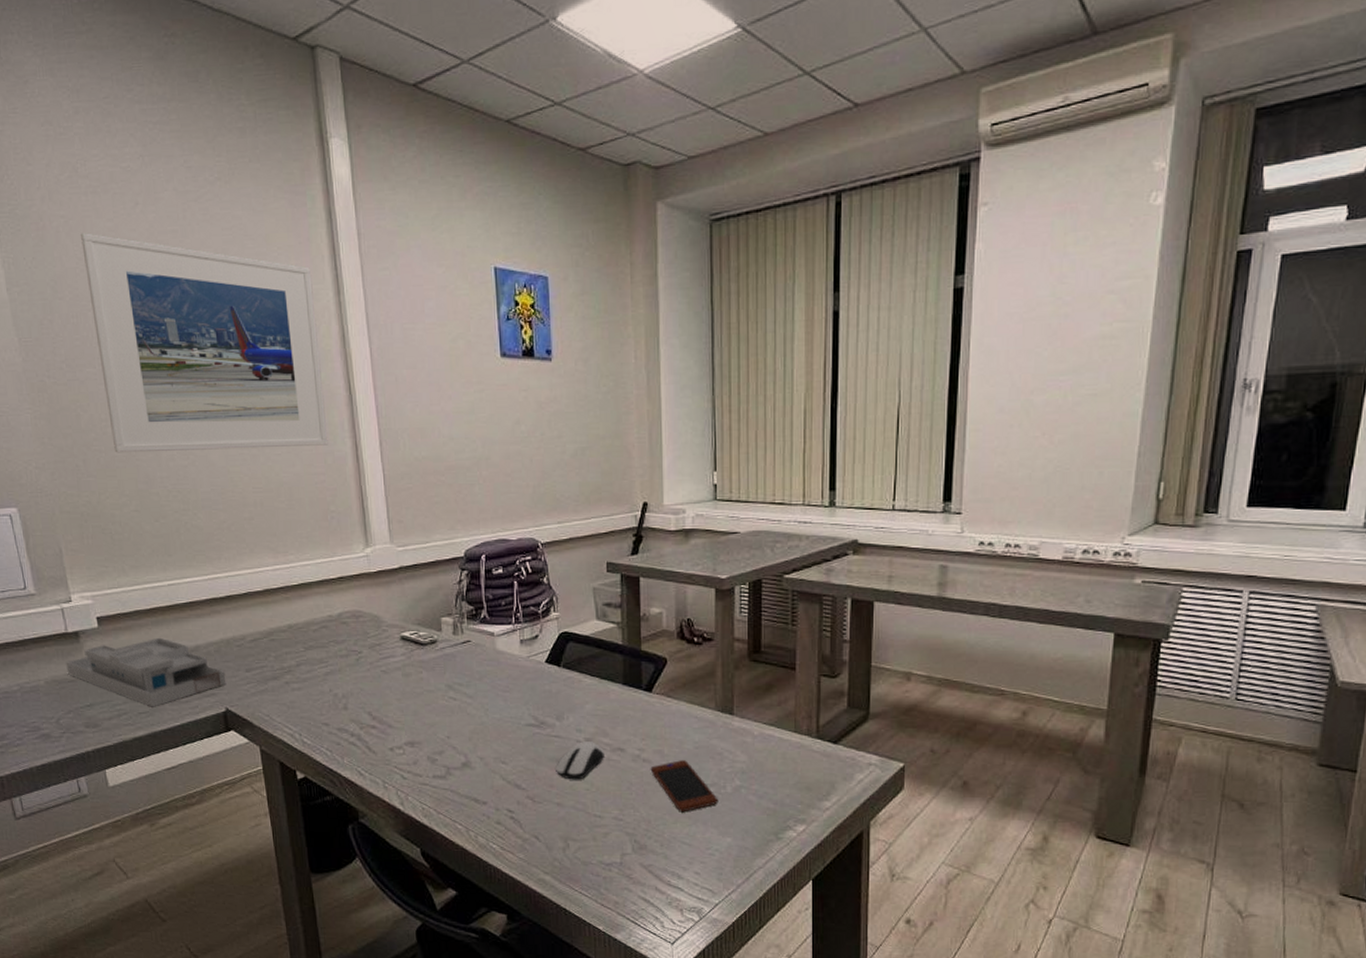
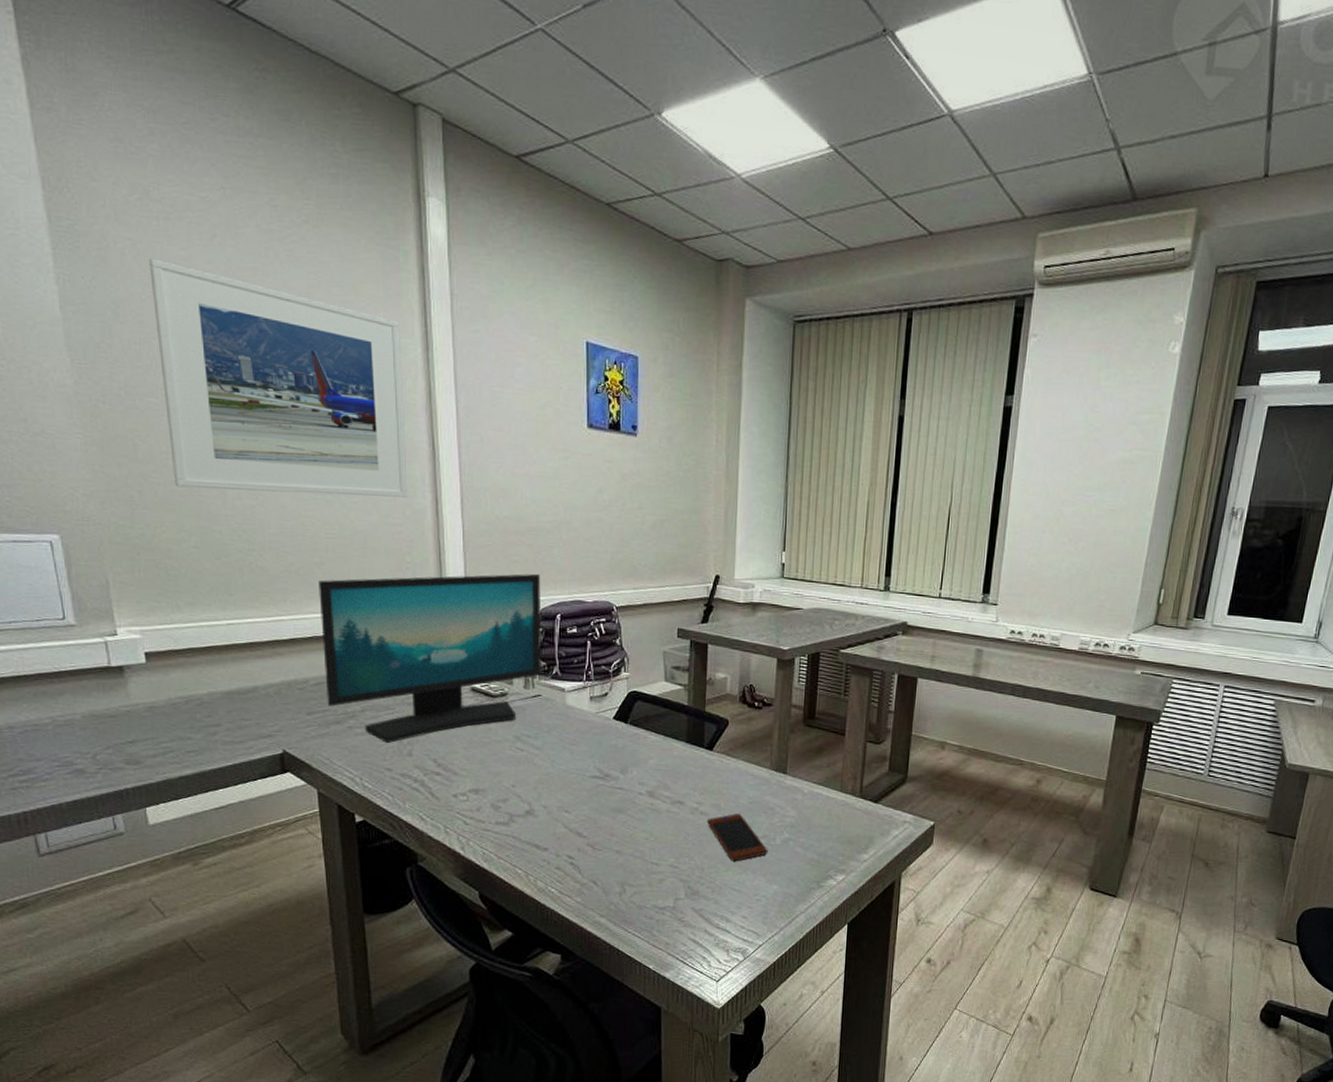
desk organizer: present [66,637,227,707] -> none [107,676,285,747]
computer monitor: none [249,513,469,697] -> present [318,573,542,743]
computer mouse: present [556,741,606,780] -> none [617,794,666,830]

